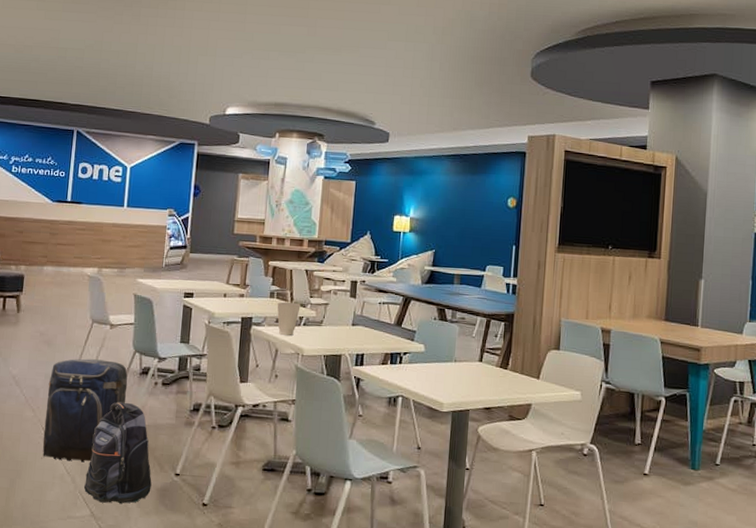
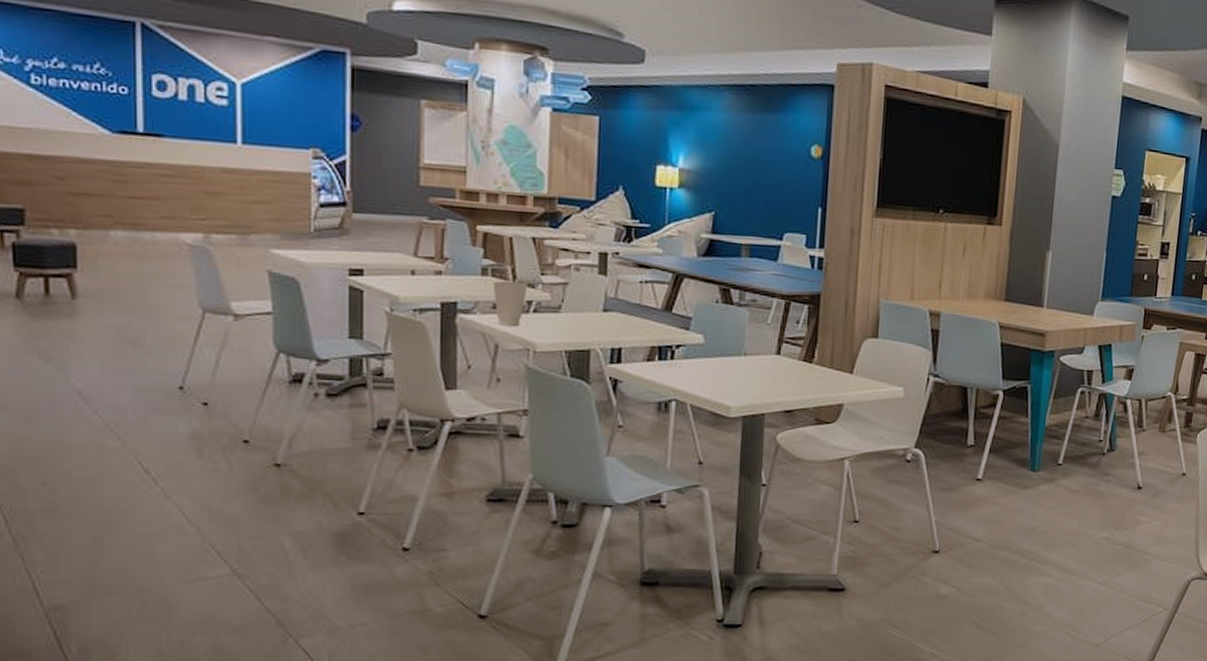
suitcase: present [41,359,128,462] -> none [140,363,271,505]
backpack: present [83,401,152,504] -> none [216,421,323,557]

